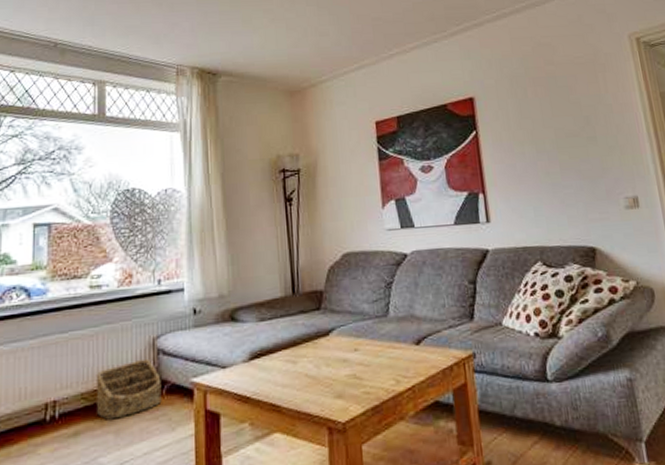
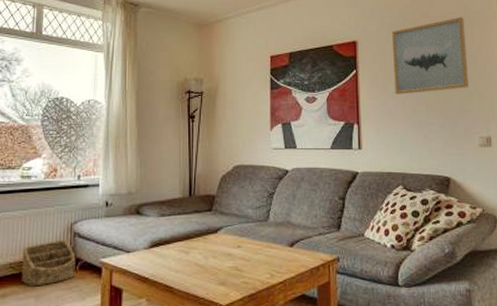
wall art: none [513,61,607,156] -> present [392,17,469,95]

